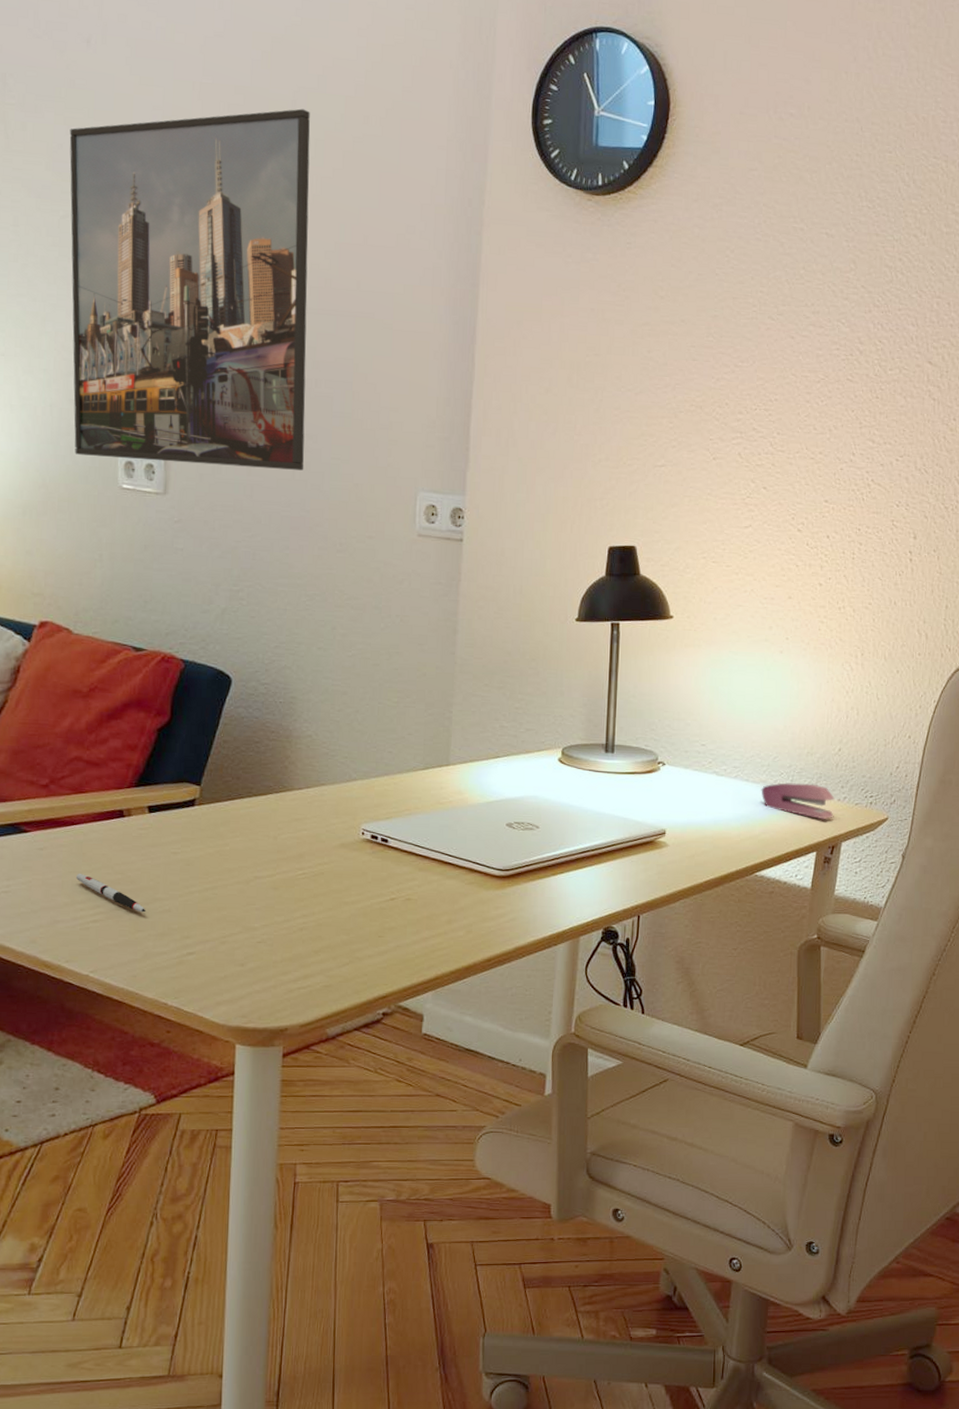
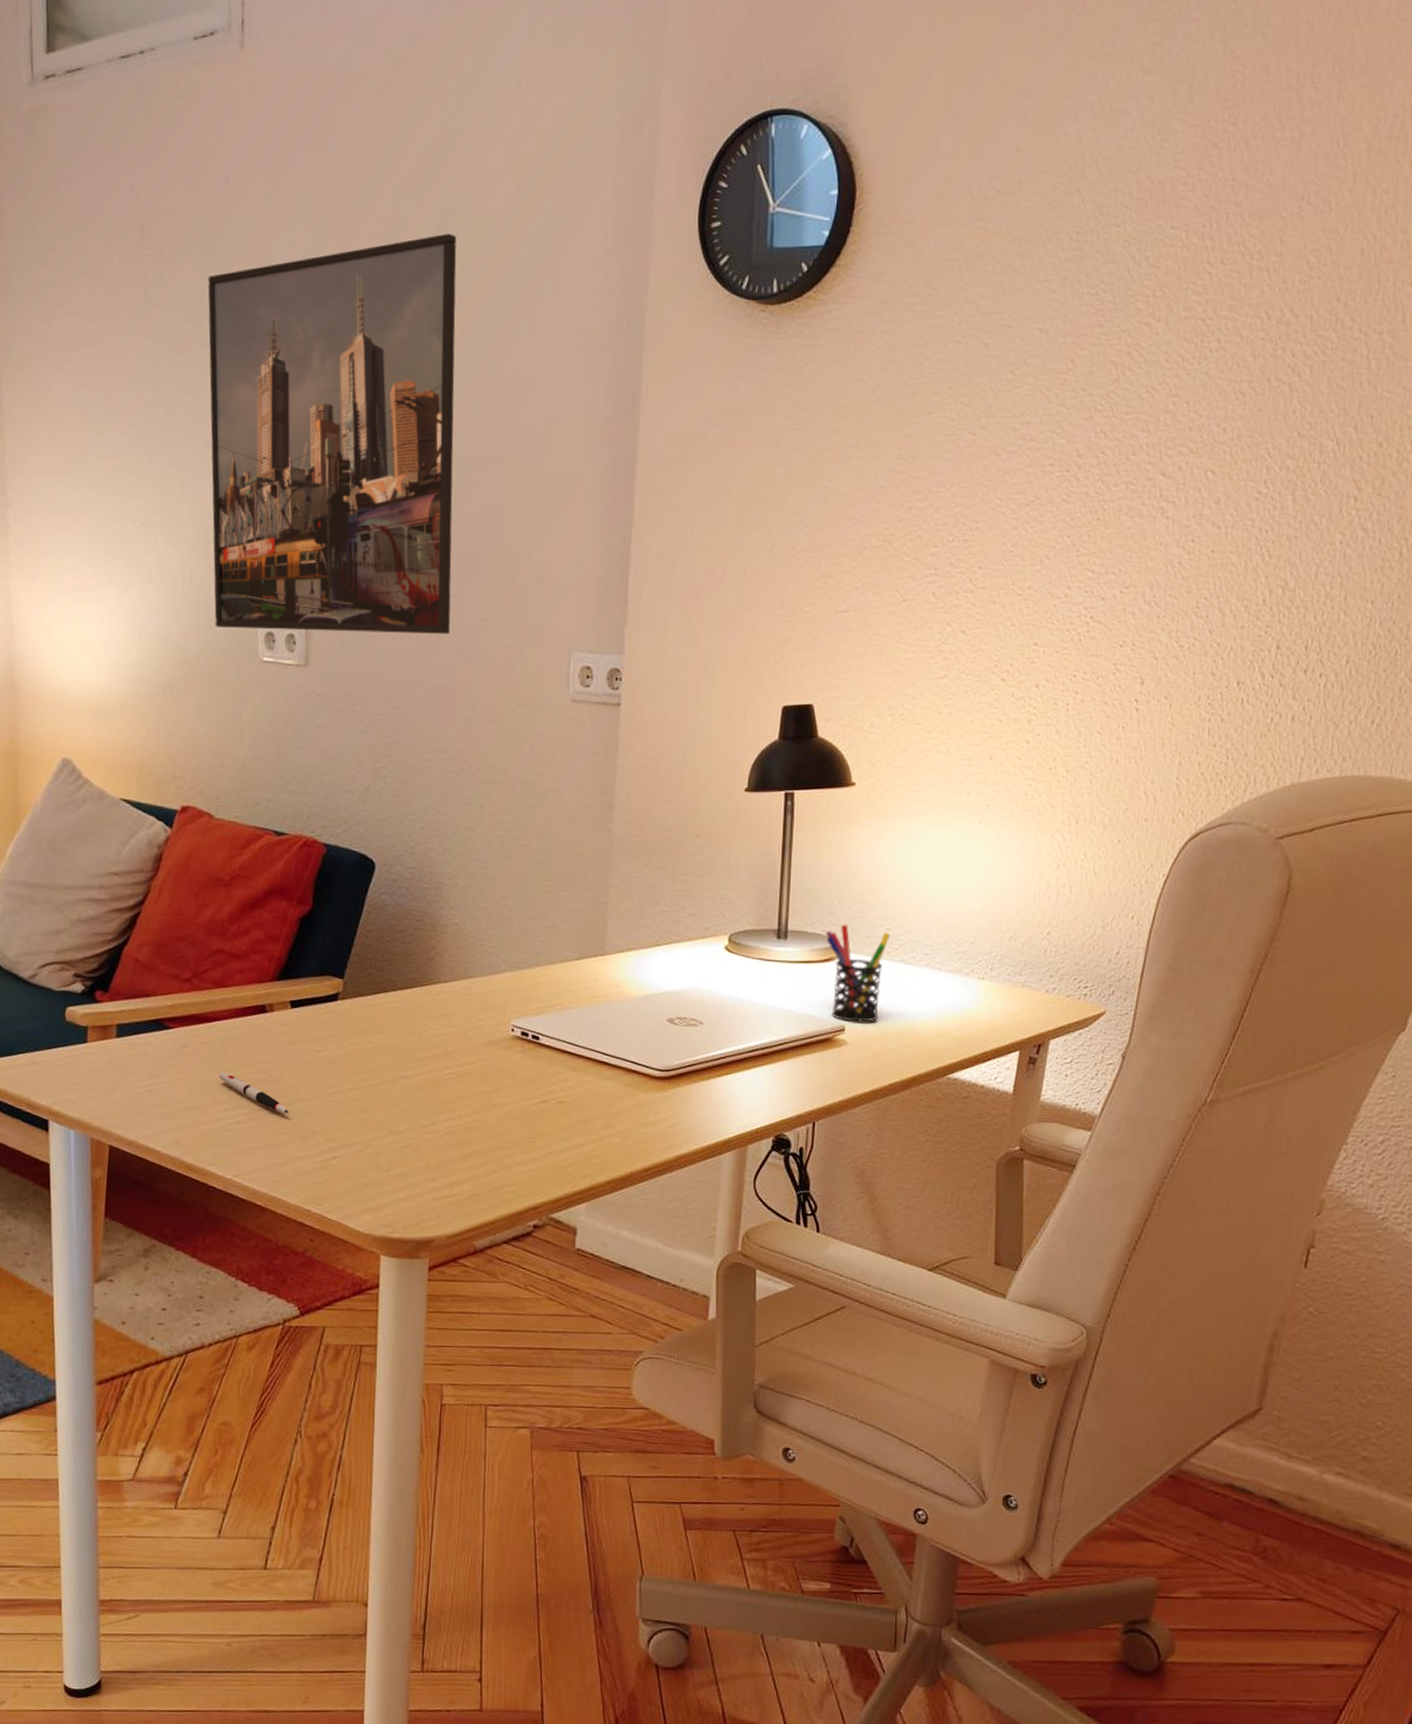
pen holder: none [648,740,704,827] -> present [825,924,890,1023]
stapler: present [761,783,835,819] -> none [955,972,1042,1013]

